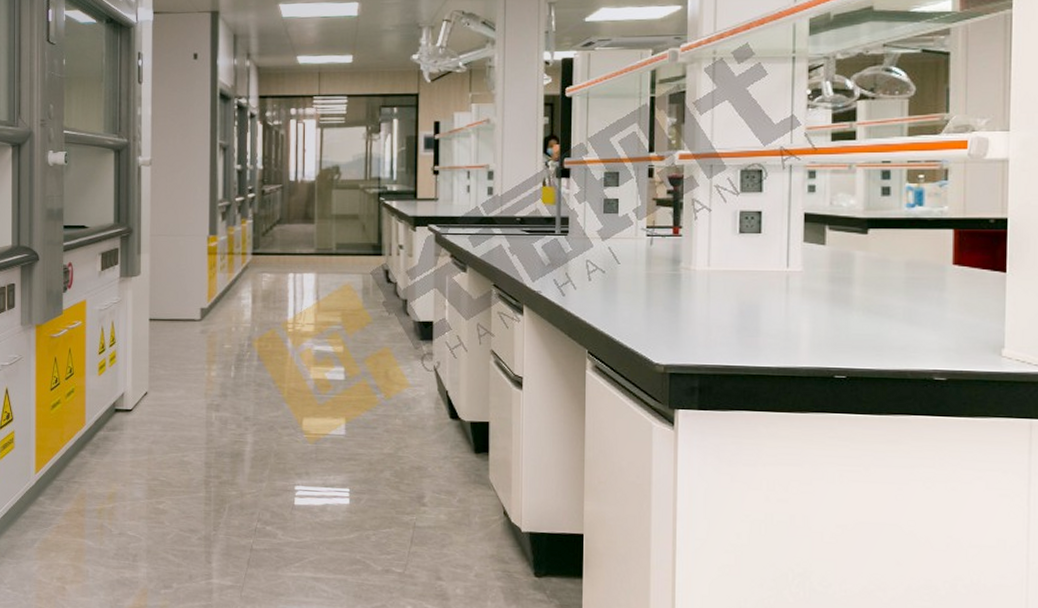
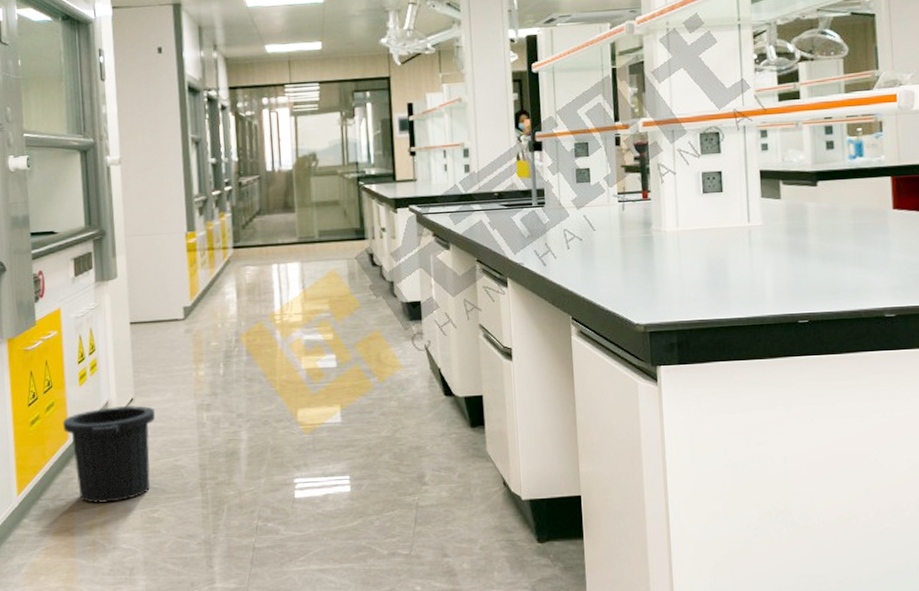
trash can: none [81,398,167,490] -> present [63,405,155,503]

